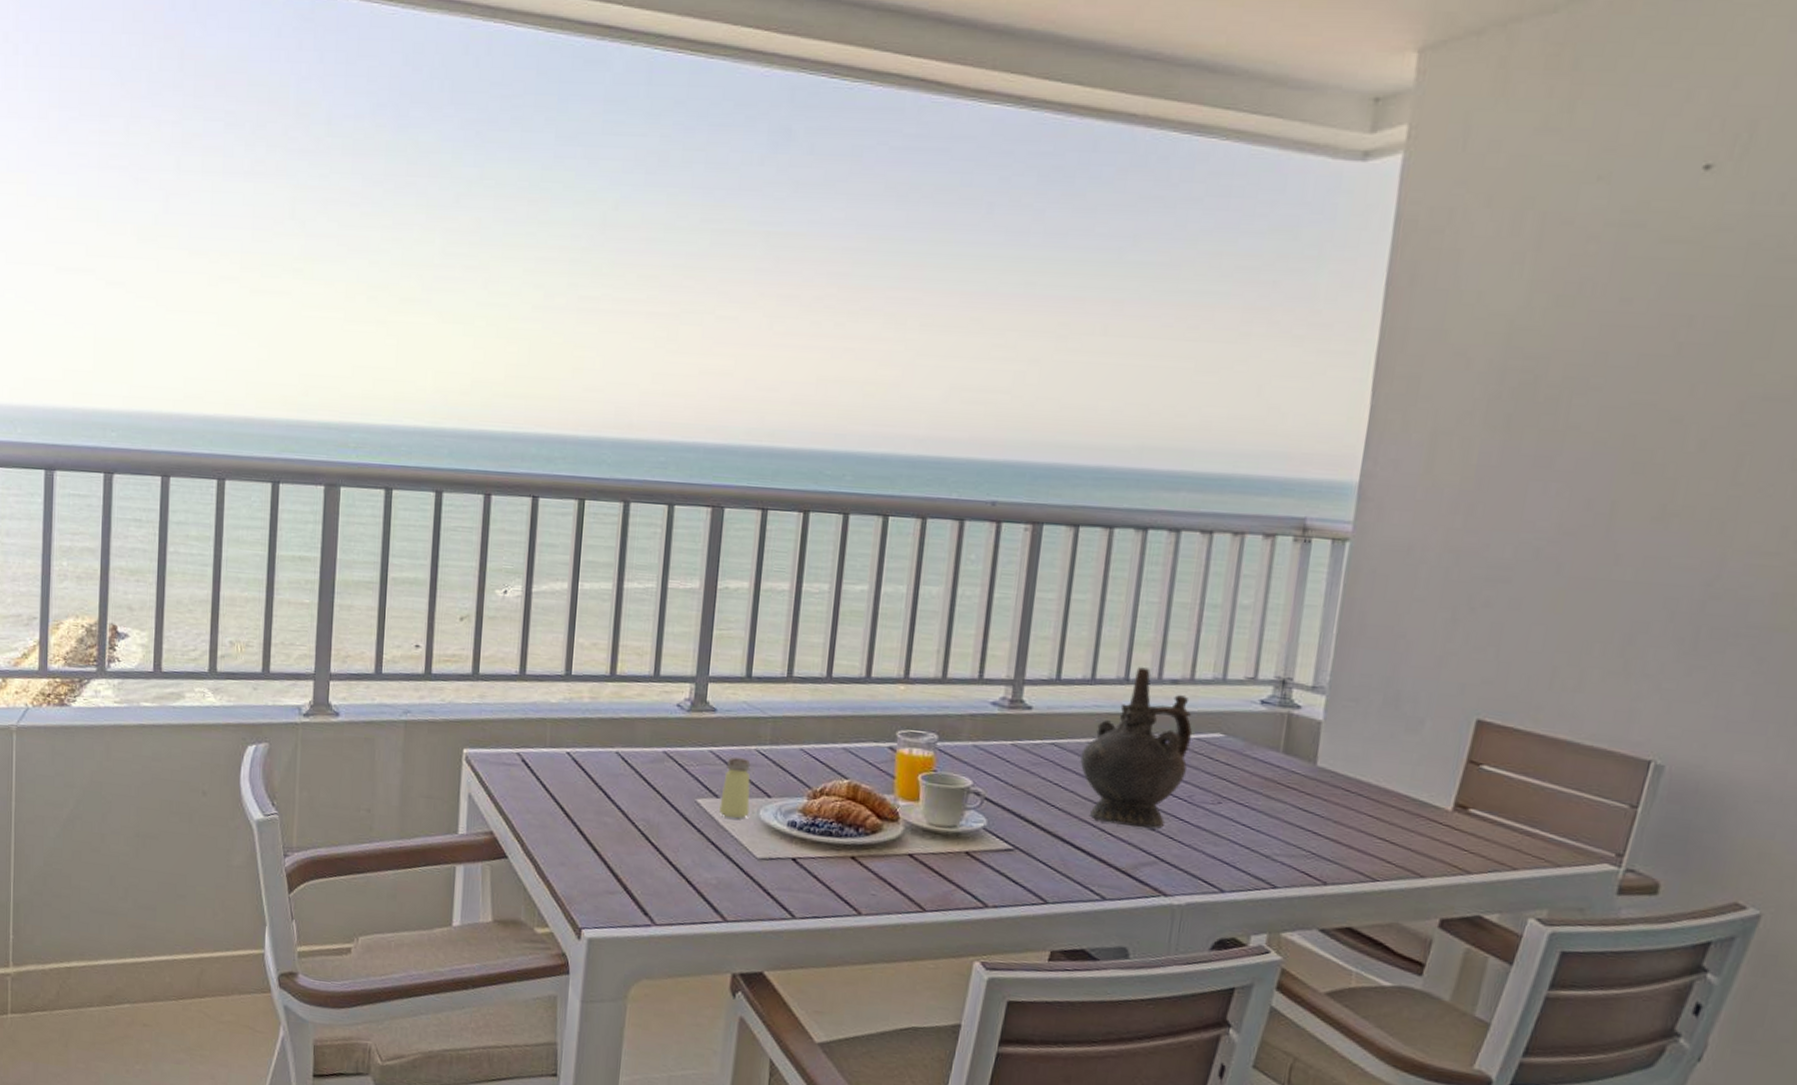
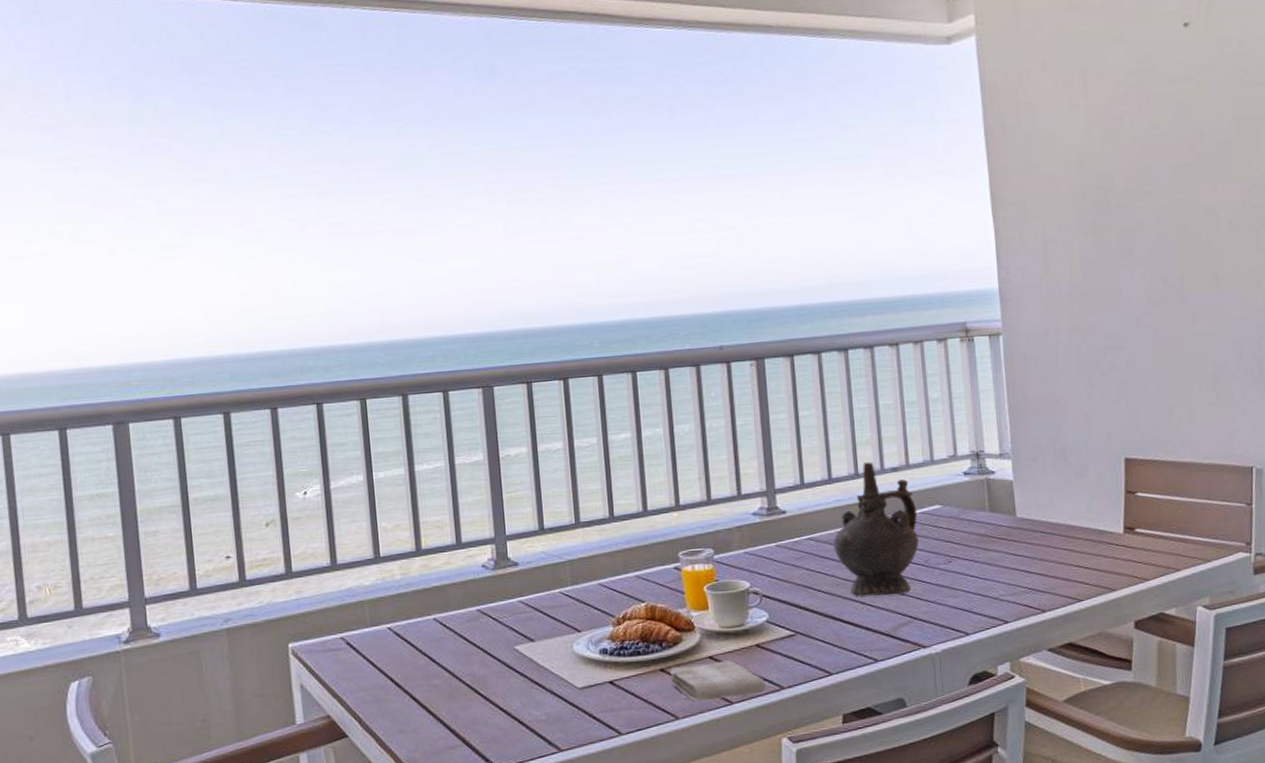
saltshaker: present [719,756,751,819] -> none [536,601,564,657]
washcloth: none [860,857,968,907] -> present [670,660,767,701]

